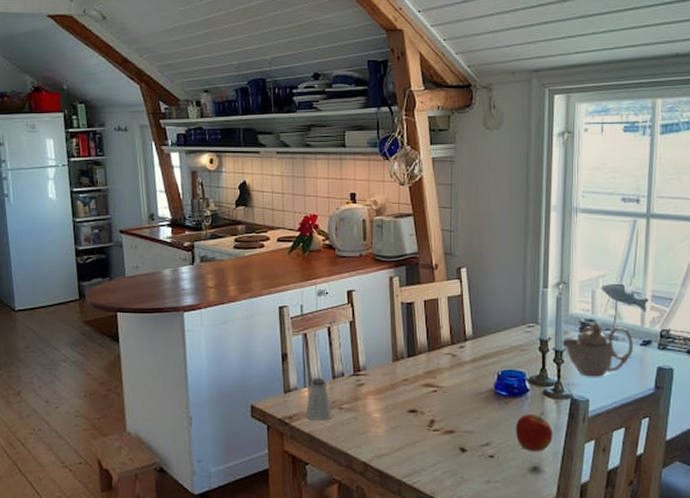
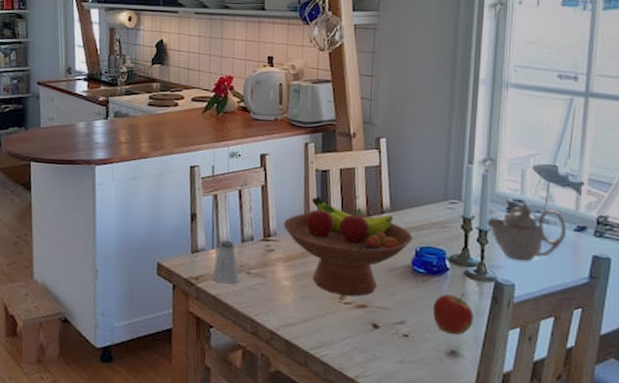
fruit bowl: none [373,328,494,423] -> present [284,196,412,297]

